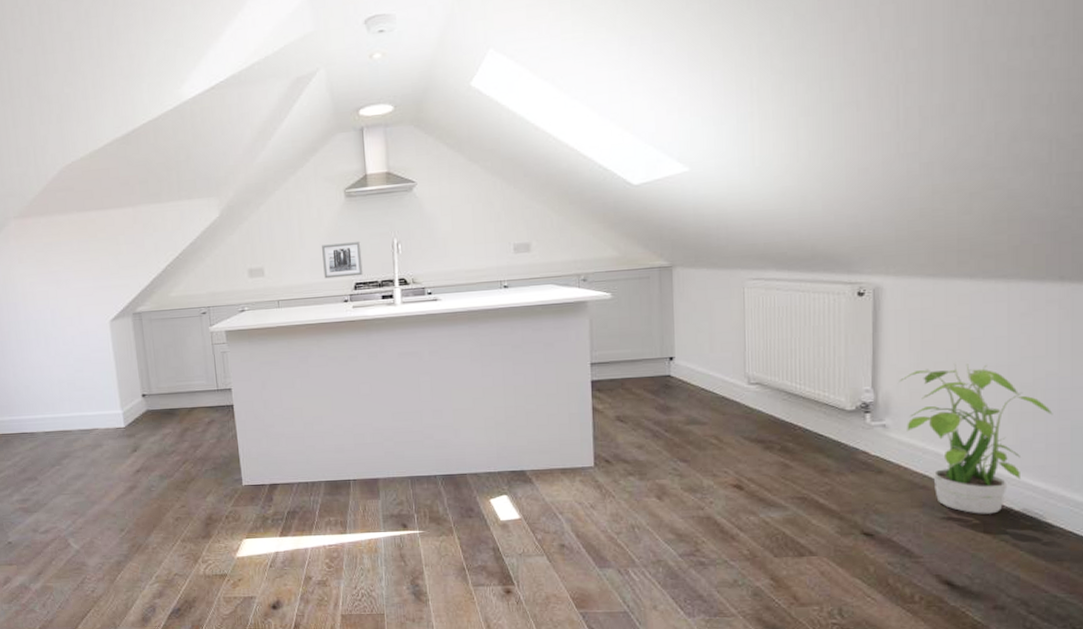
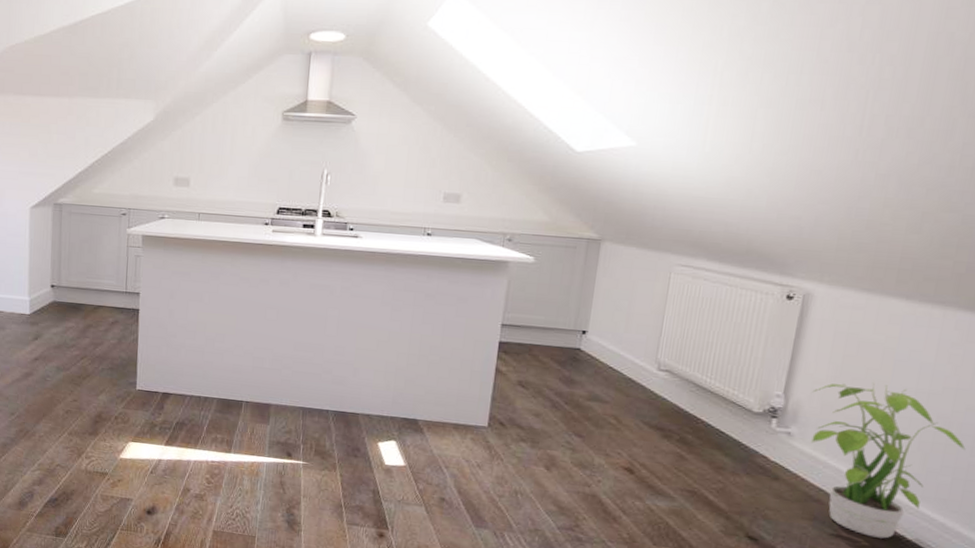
wall art: present [322,241,363,279] -> none [249,164,291,201]

